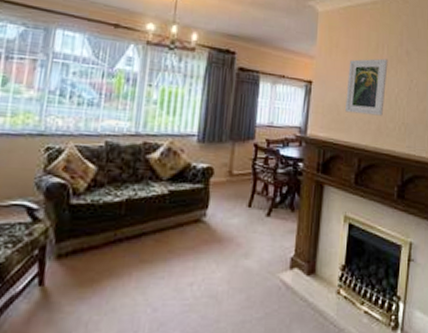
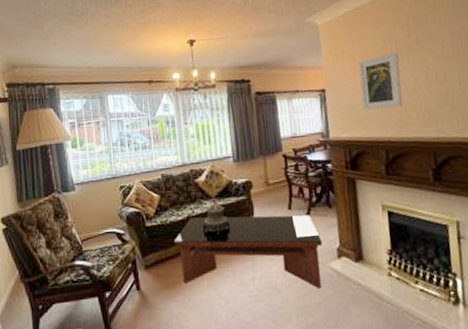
coffee table: none [102,200,277,302] -> present [174,215,323,289]
decorative urn: none [142,180,178,225] -> present [202,197,231,234]

